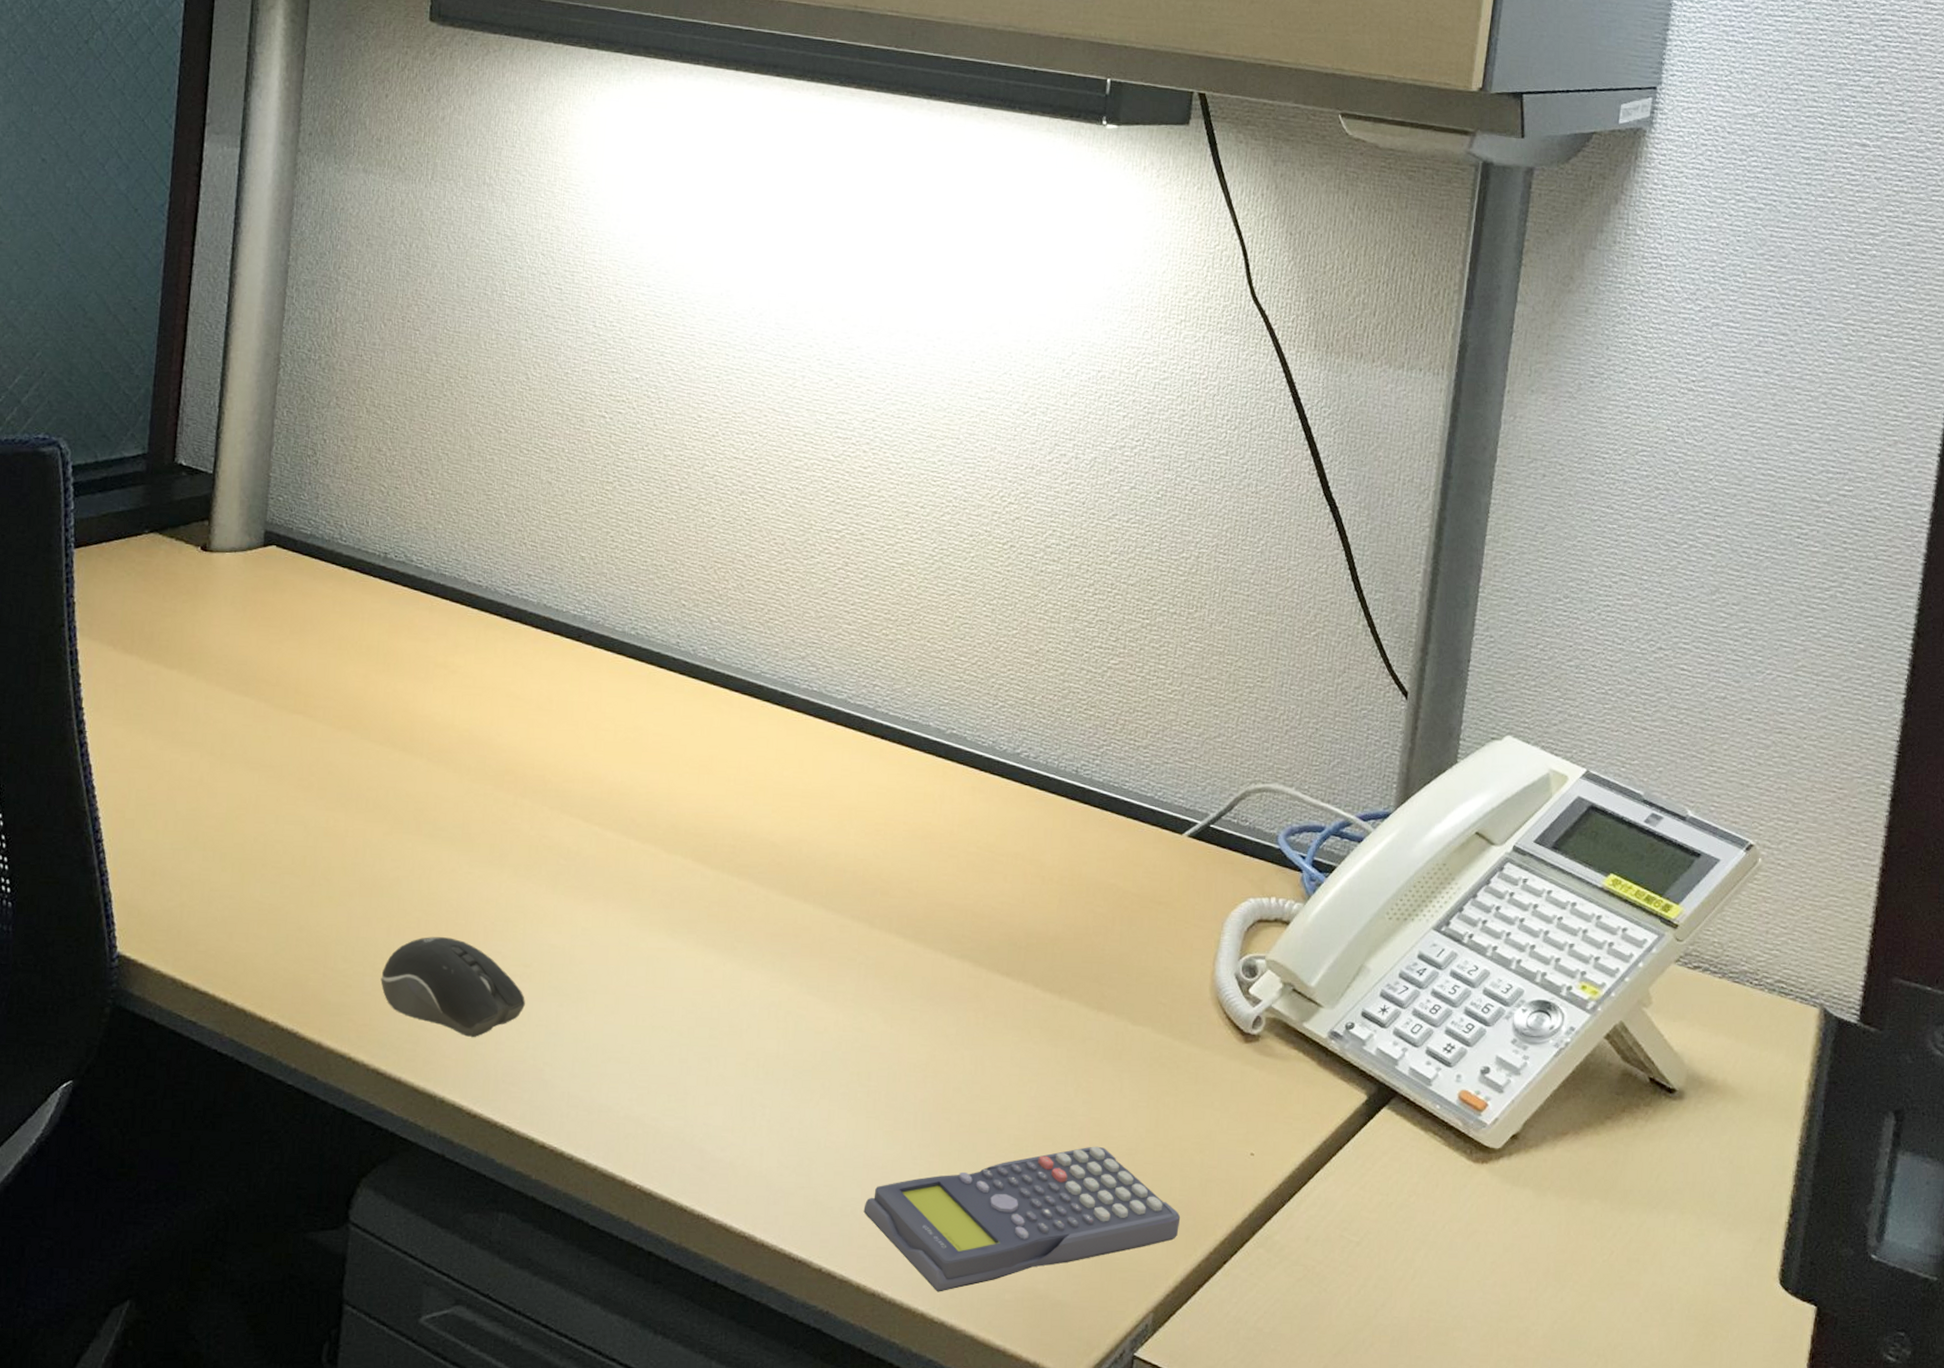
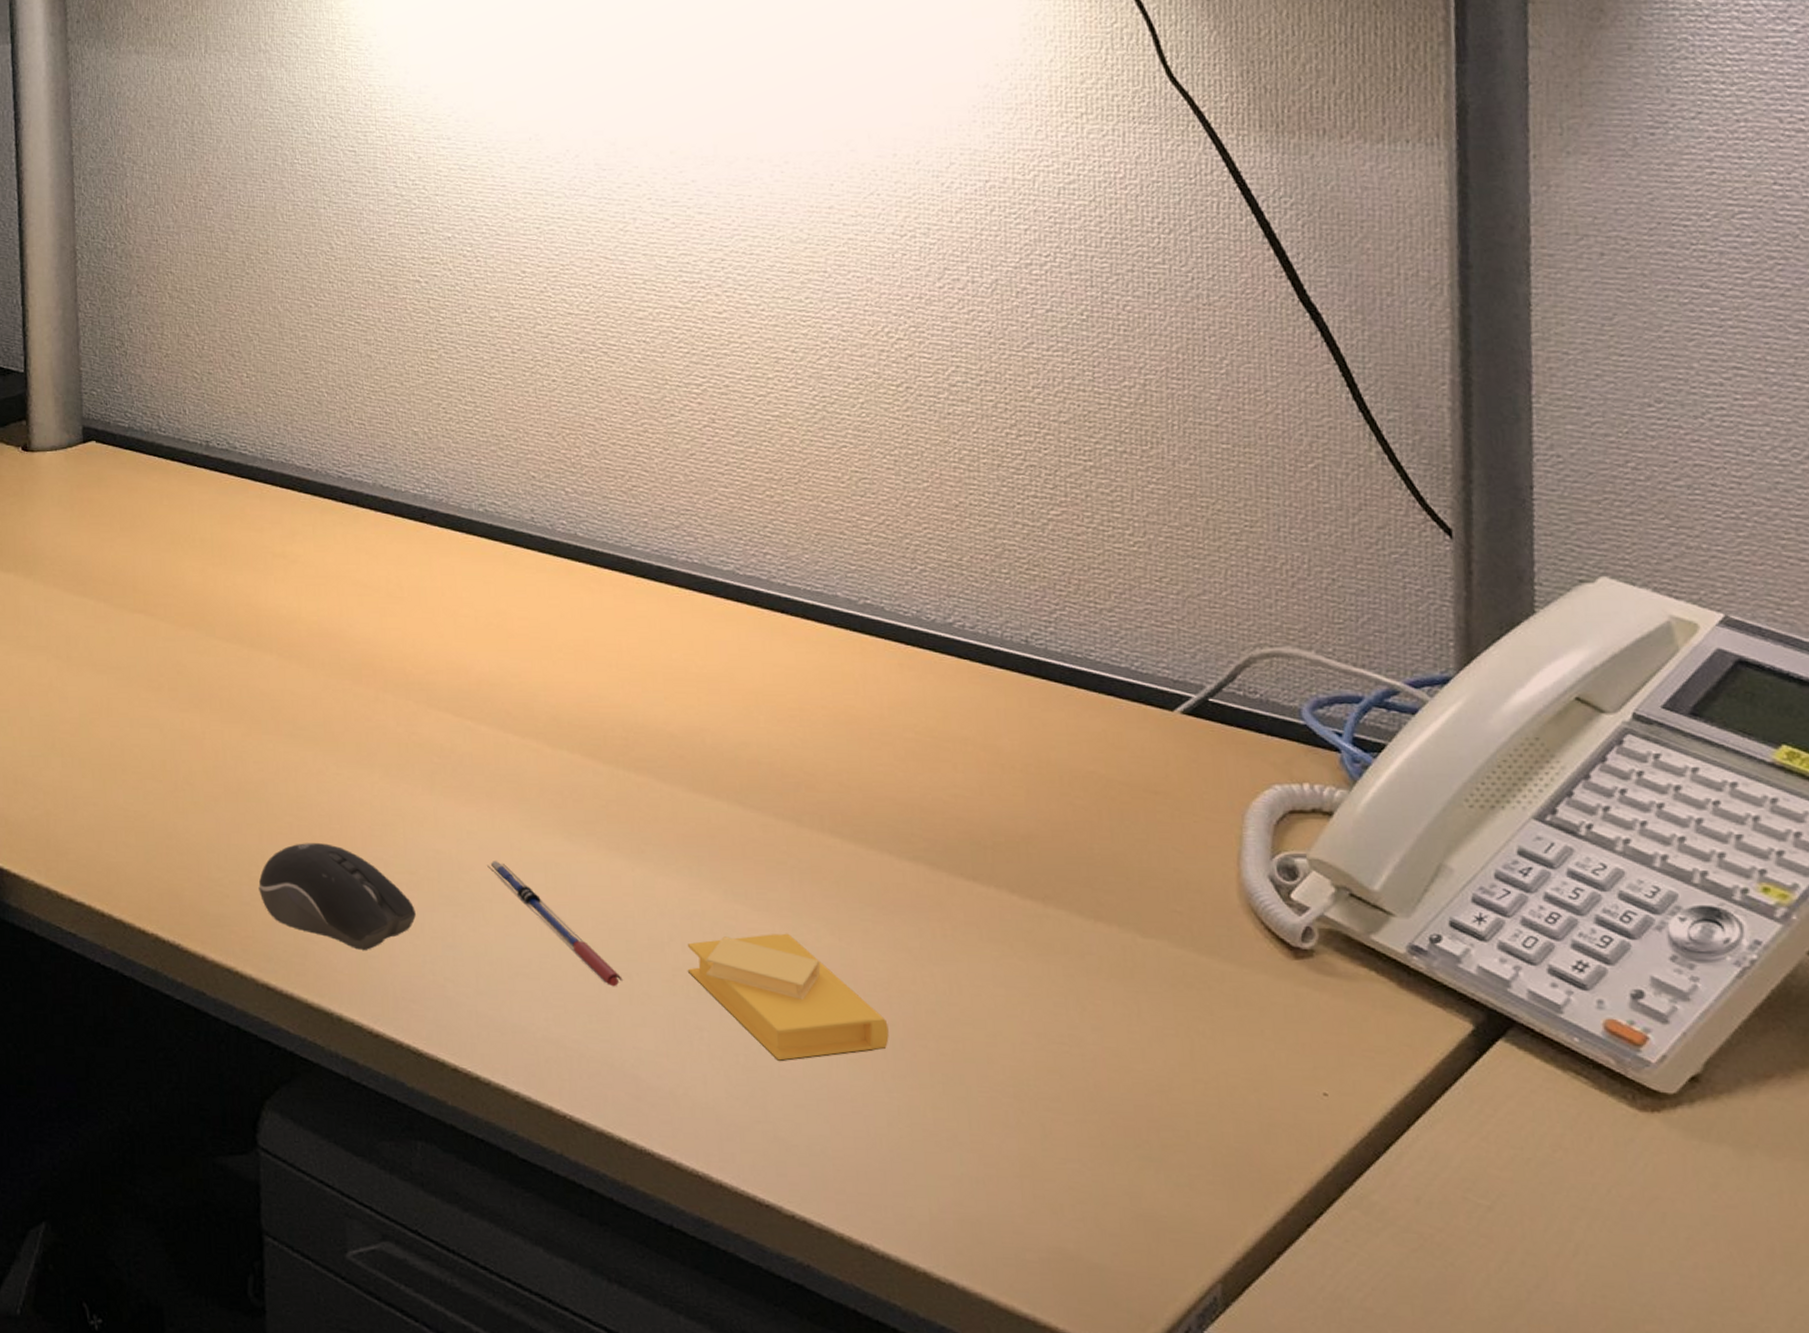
pen: none [596,955,704,1070] -> present [487,861,624,987]
sticky notes: none [760,1021,921,1135] -> present [688,933,889,1062]
calculator: present [863,1146,1181,1292] -> none [835,1081,1241,1248]

